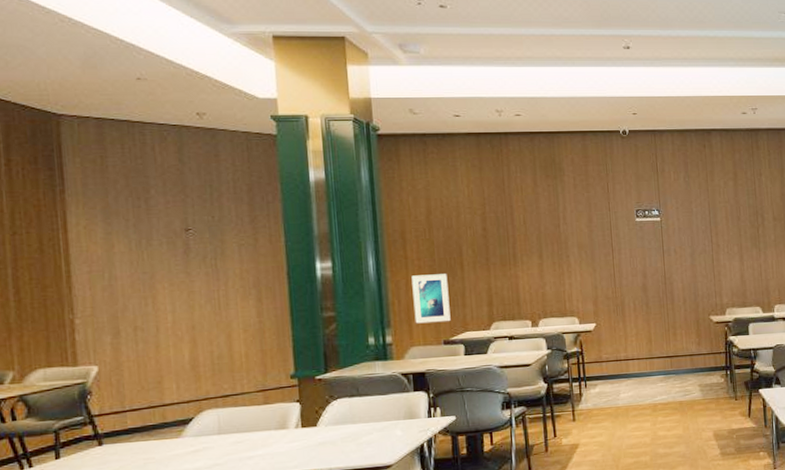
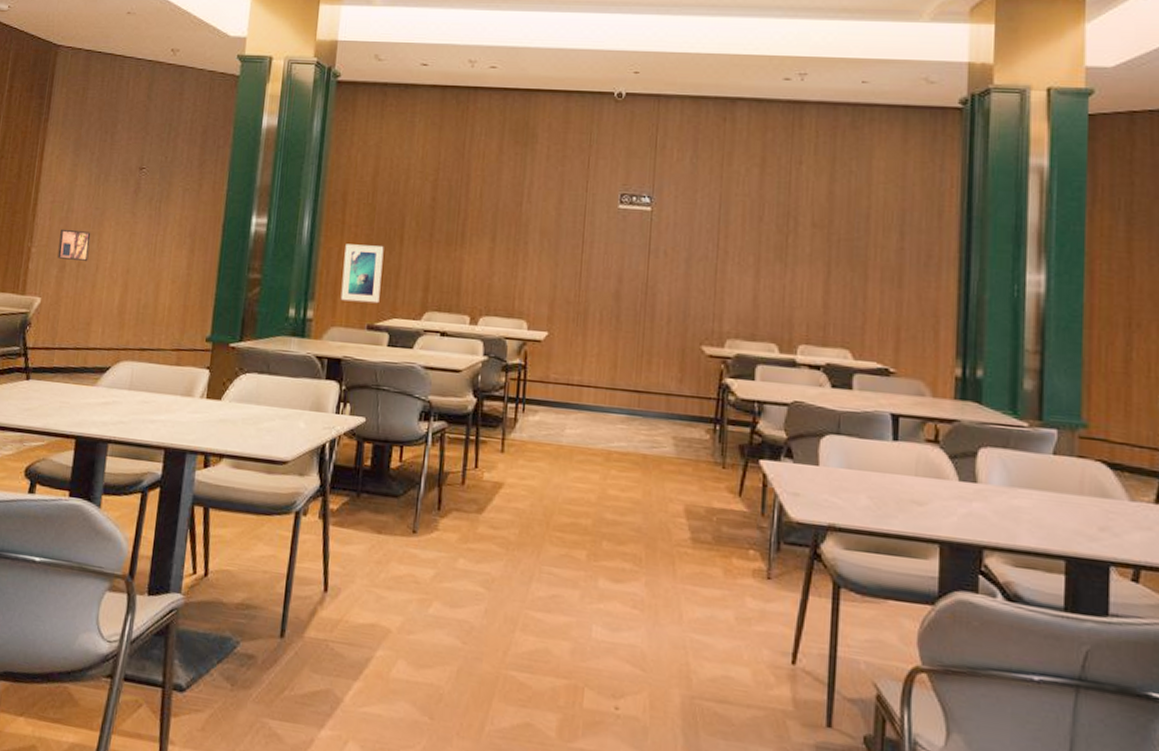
wall art: none [106,296,145,326] -> present [57,228,91,261]

